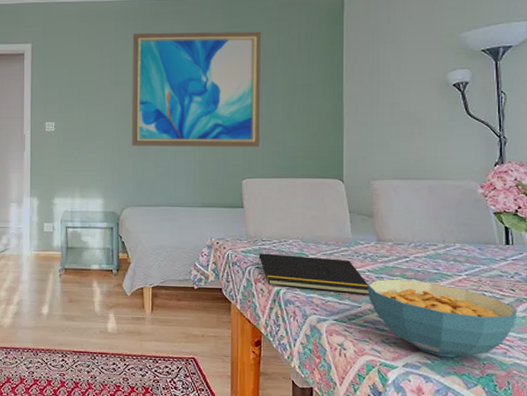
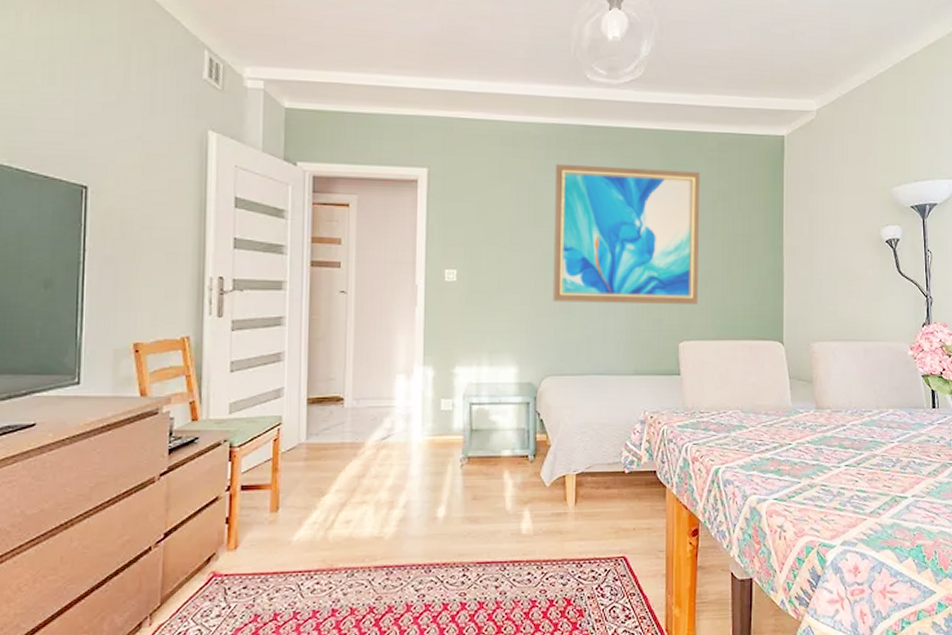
notepad: present [256,253,369,295] -> none [693,427,809,469]
cereal bowl: present [367,279,518,358] -> none [806,449,943,531]

